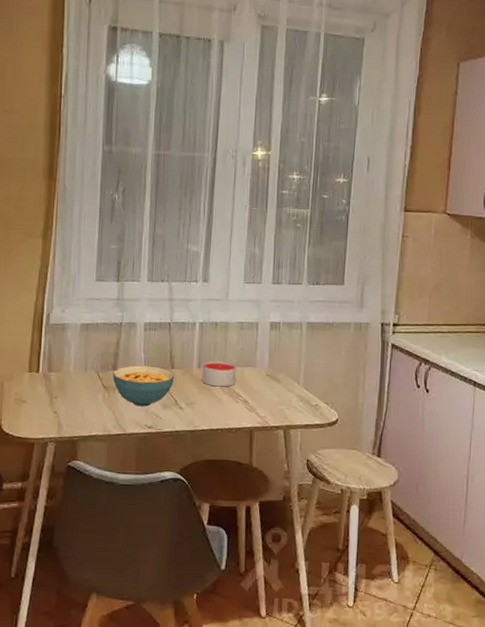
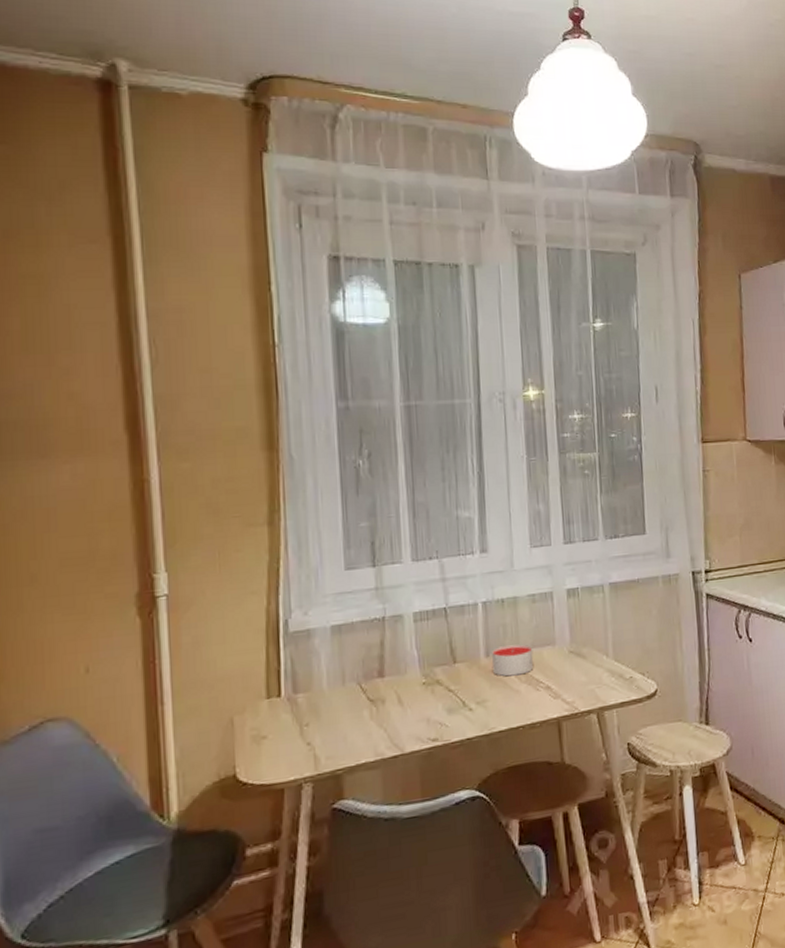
cereal bowl: present [112,365,175,407] -> none [379,664,459,717]

